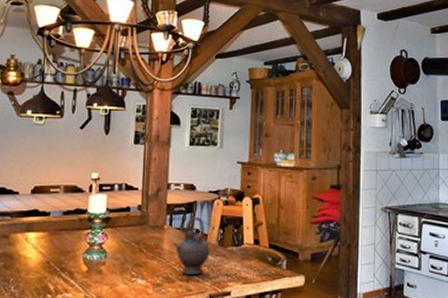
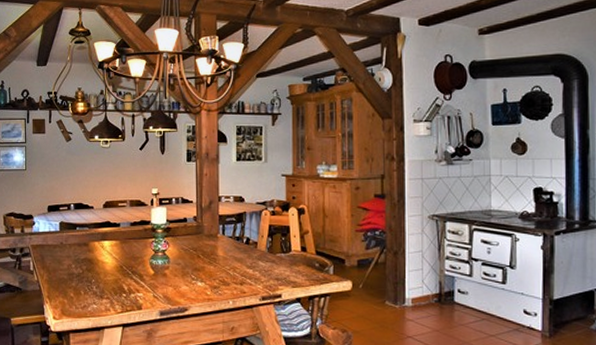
teapot: present [172,216,210,274] -> none [225,226,260,278]

